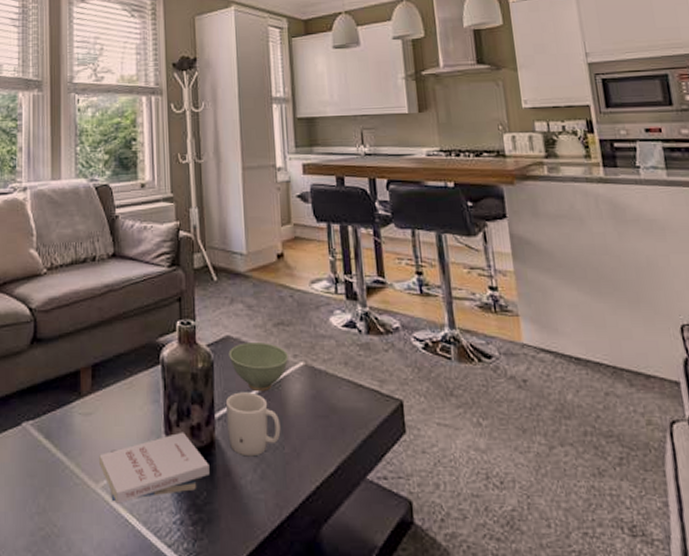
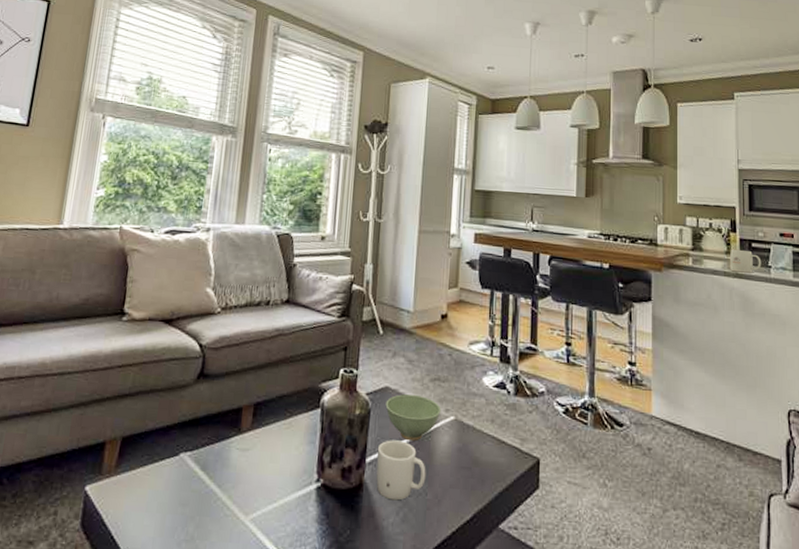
books: present [99,432,210,504] -> none [251,473,356,537]
mug: none [589,151,629,178] -> present [729,249,762,274]

